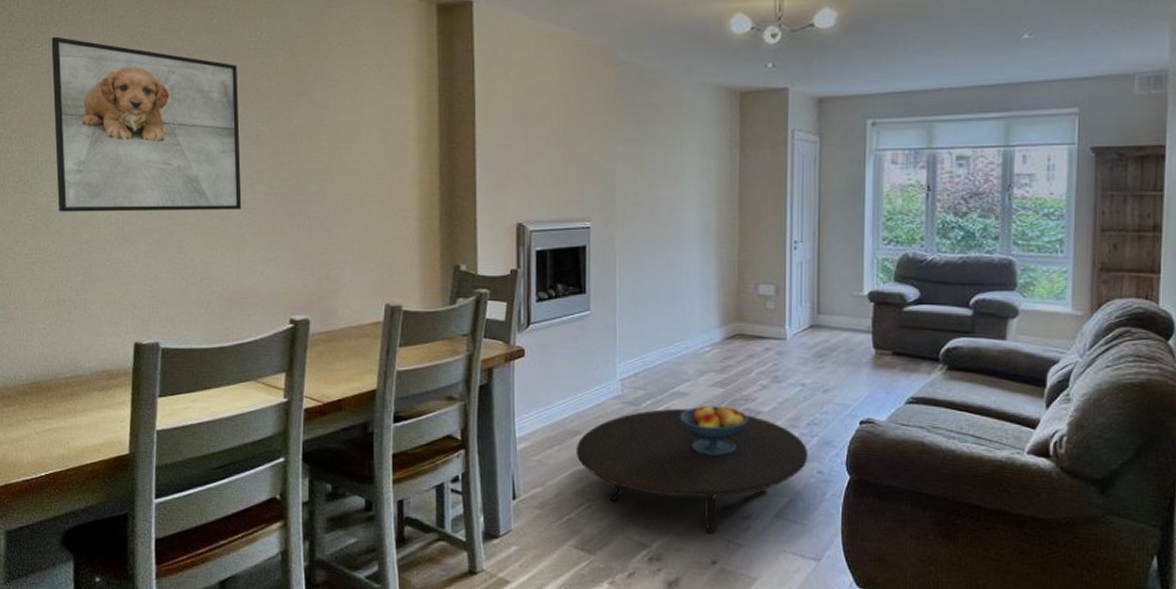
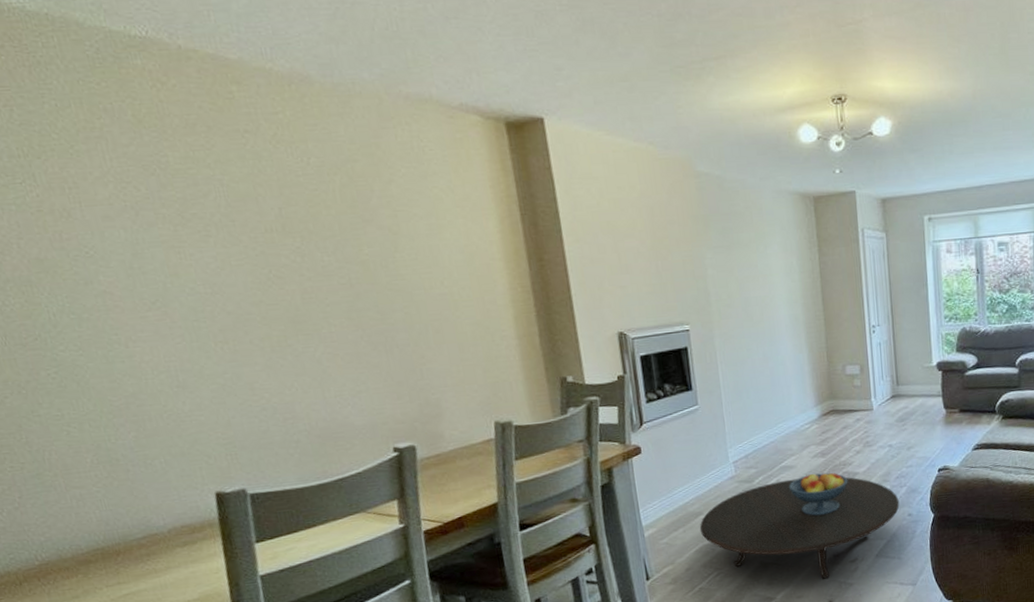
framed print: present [51,36,242,212] -> none [35,170,319,366]

